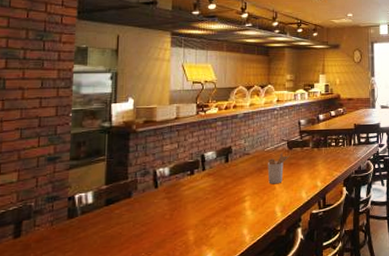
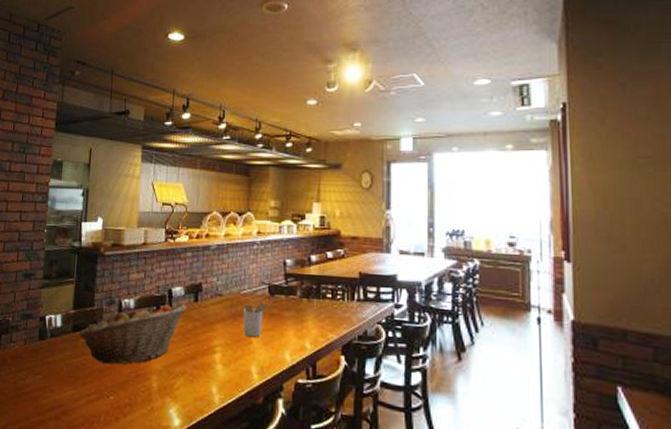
fruit basket: none [112,166,219,229] -> present [78,304,187,365]

